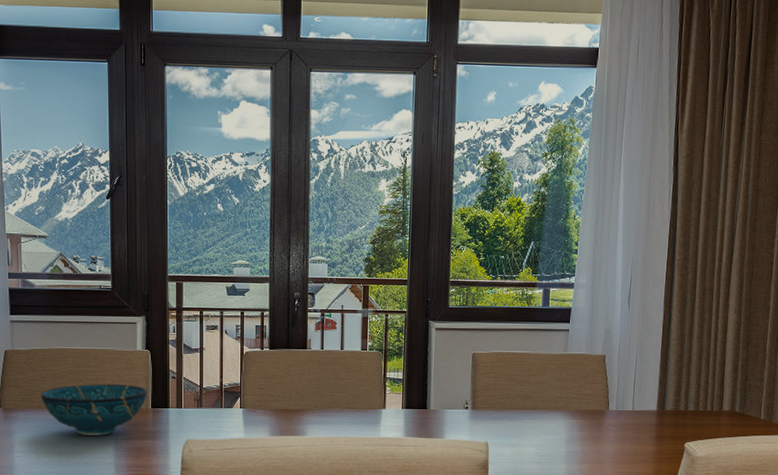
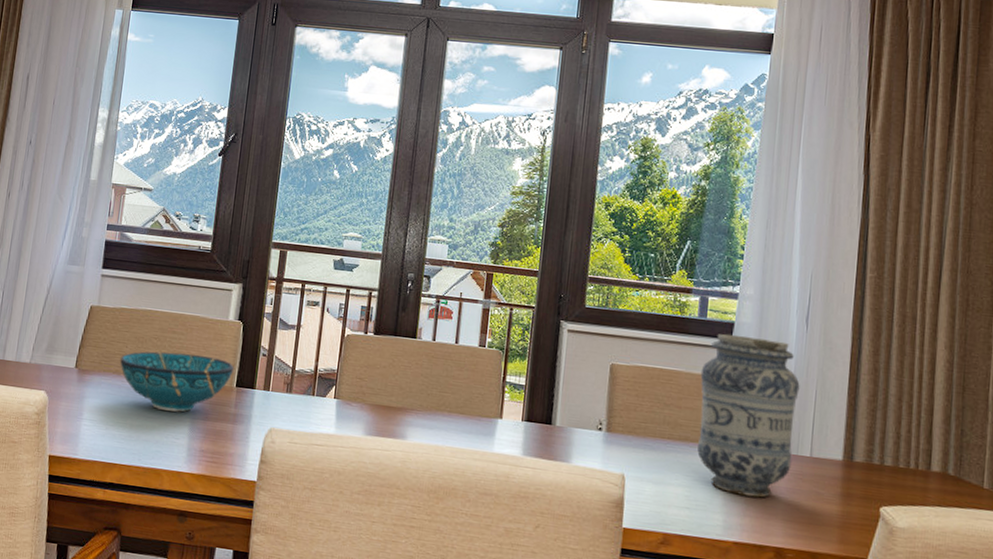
vase: none [545,318,624,447] -> present [697,334,800,498]

